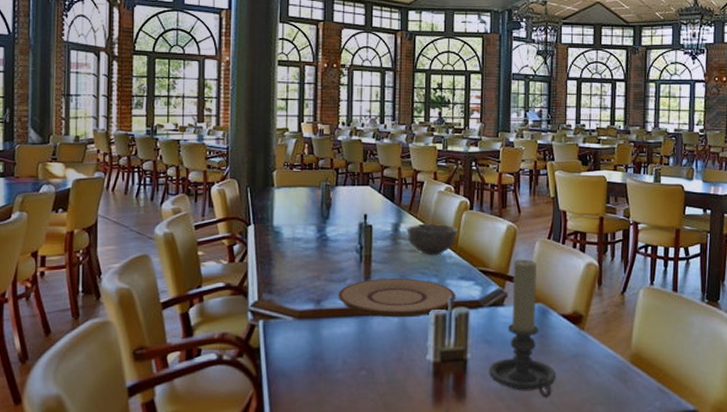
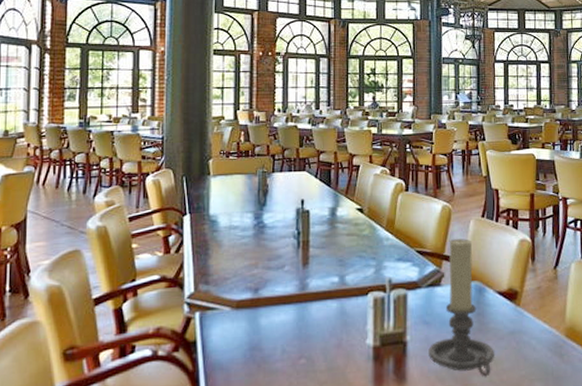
plate: present [337,278,456,318] -> none [275,262,394,303]
bowl: present [405,224,459,256] -> none [342,207,395,239]

